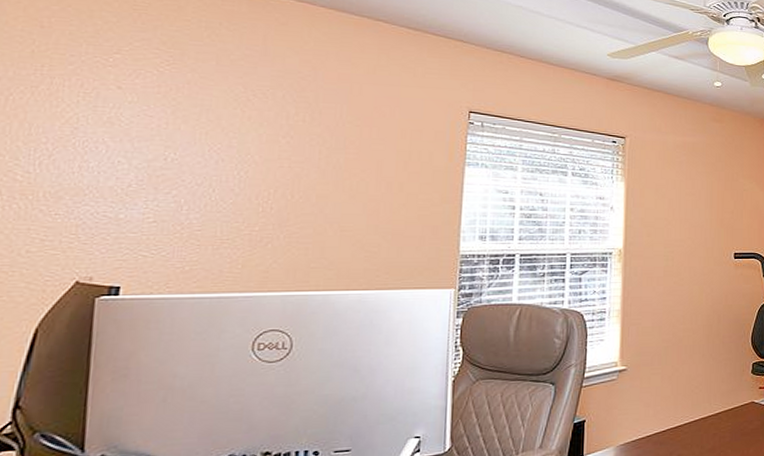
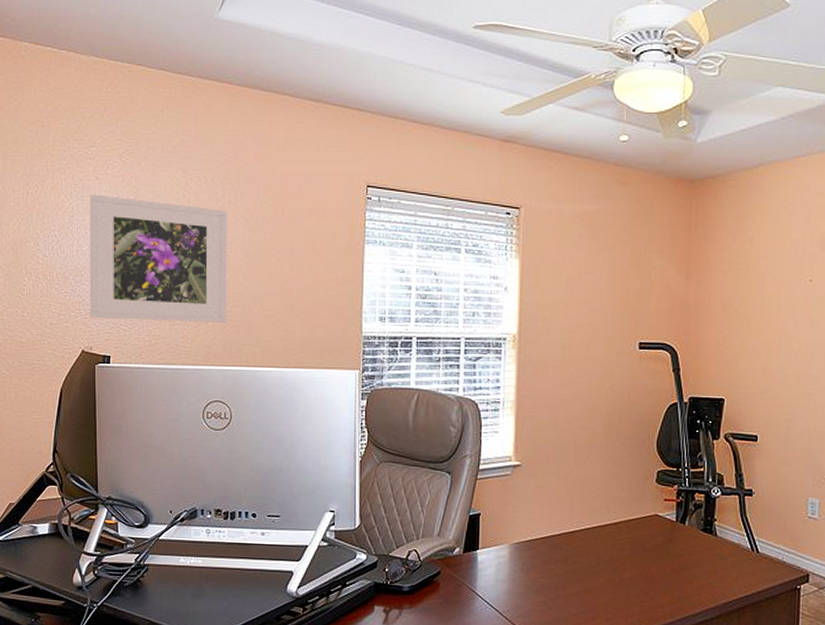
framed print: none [93,105,300,245] -> present [89,194,227,323]

